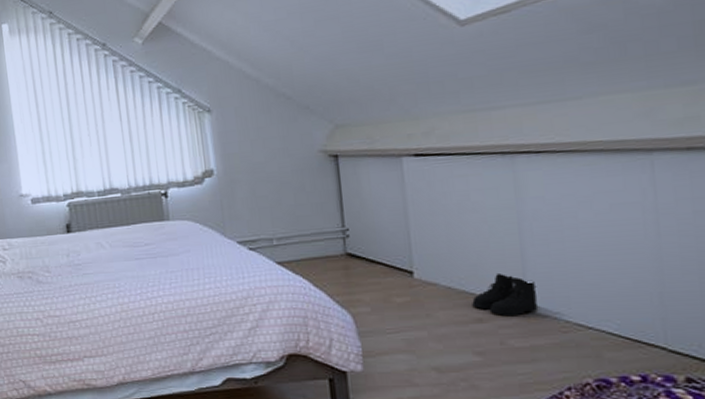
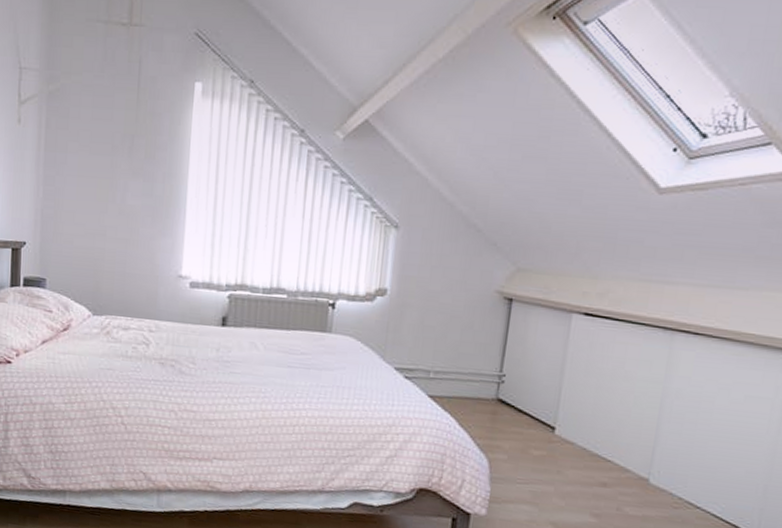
boots: present [472,272,538,317] -> none [601,442,662,486]

